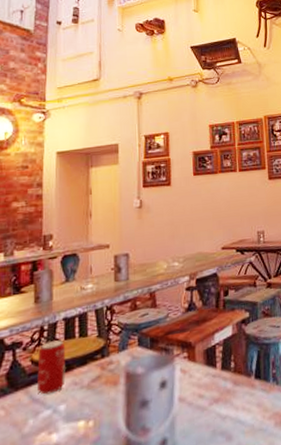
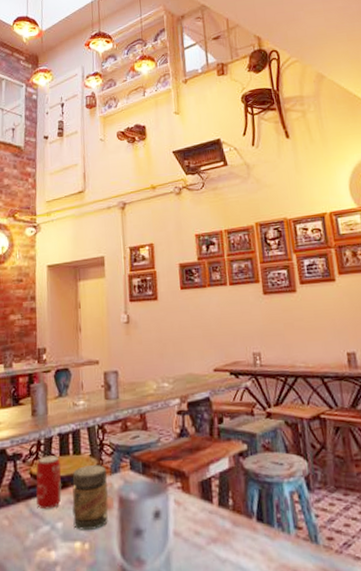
jar: none [76,344,115,410] -> present [72,465,109,530]

